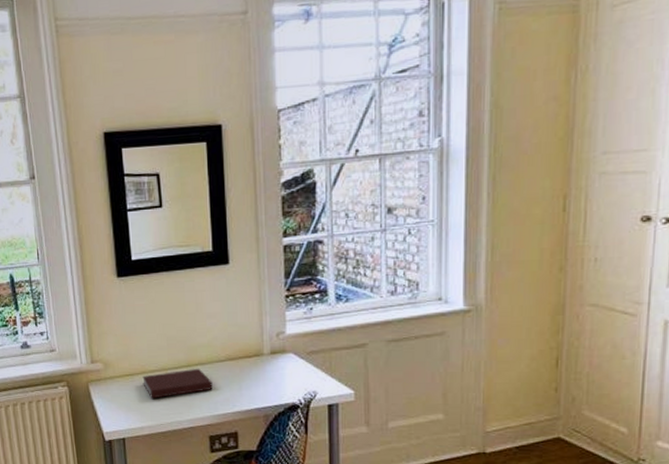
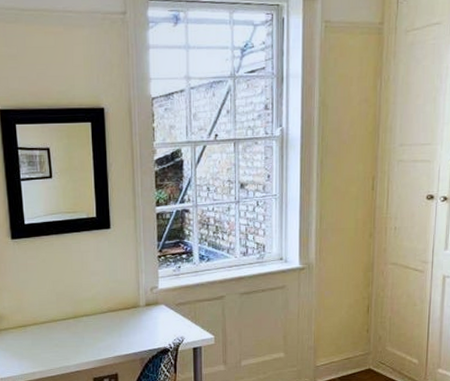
notebook: present [142,368,213,399] -> none [34,319,96,347]

